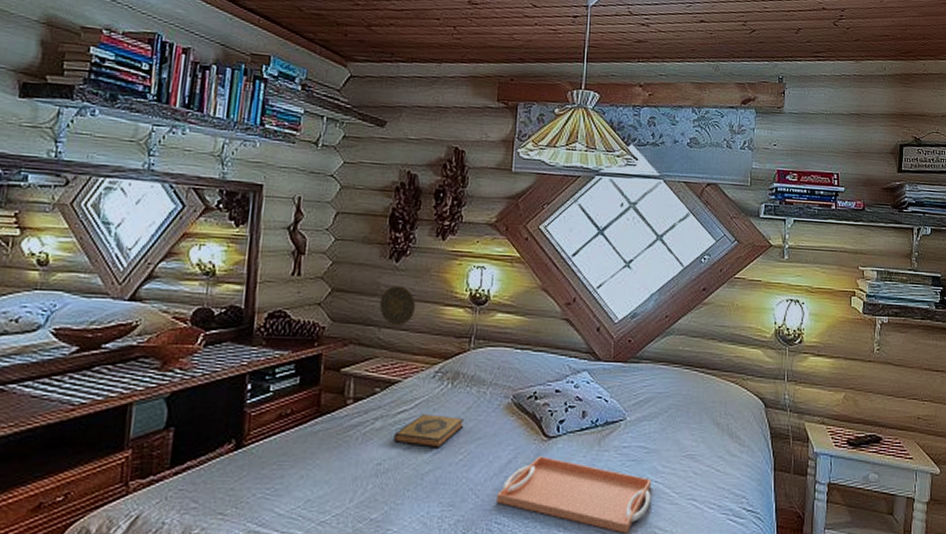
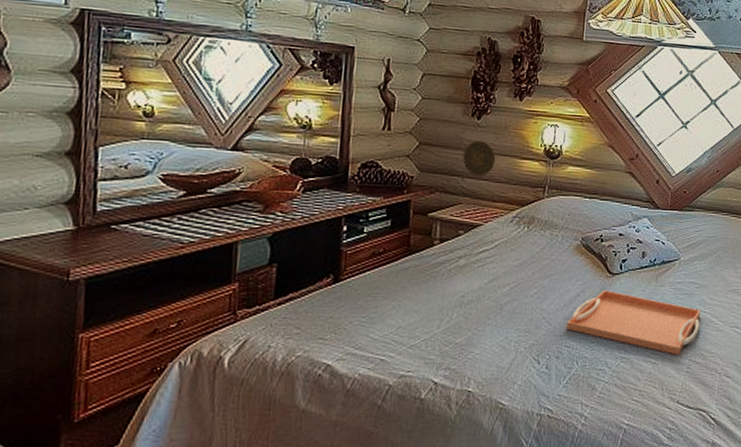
hardback book: present [394,414,463,448] -> none [476,254,538,283]

